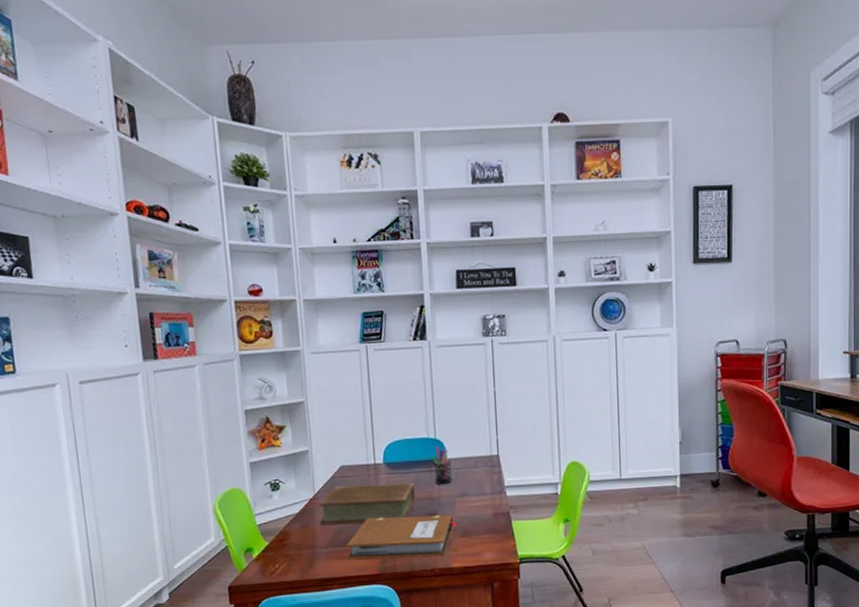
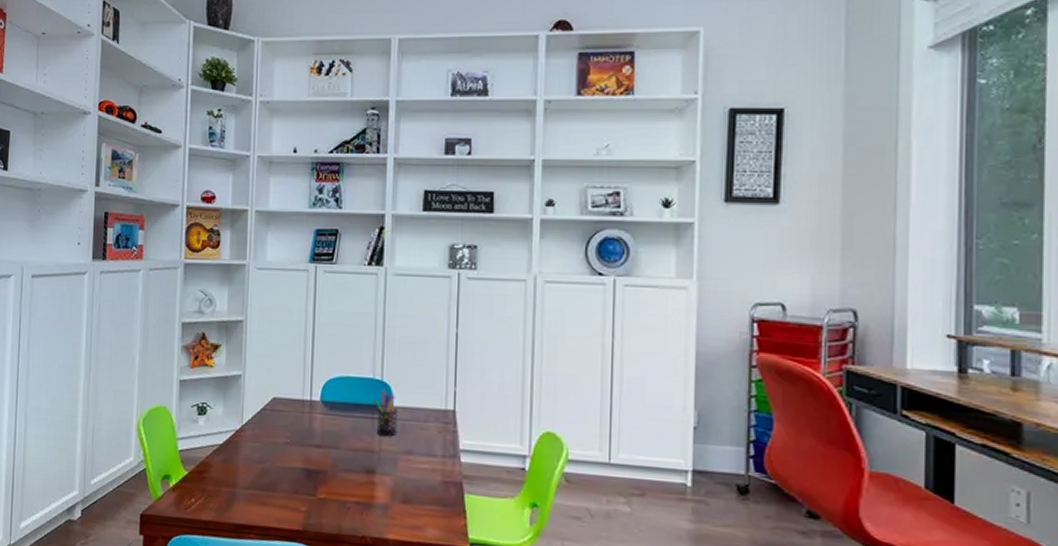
book: present [319,483,416,526] -> none [244,421,353,469]
notebook: present [346,514,457,559] -> none [269,462,397,523]

